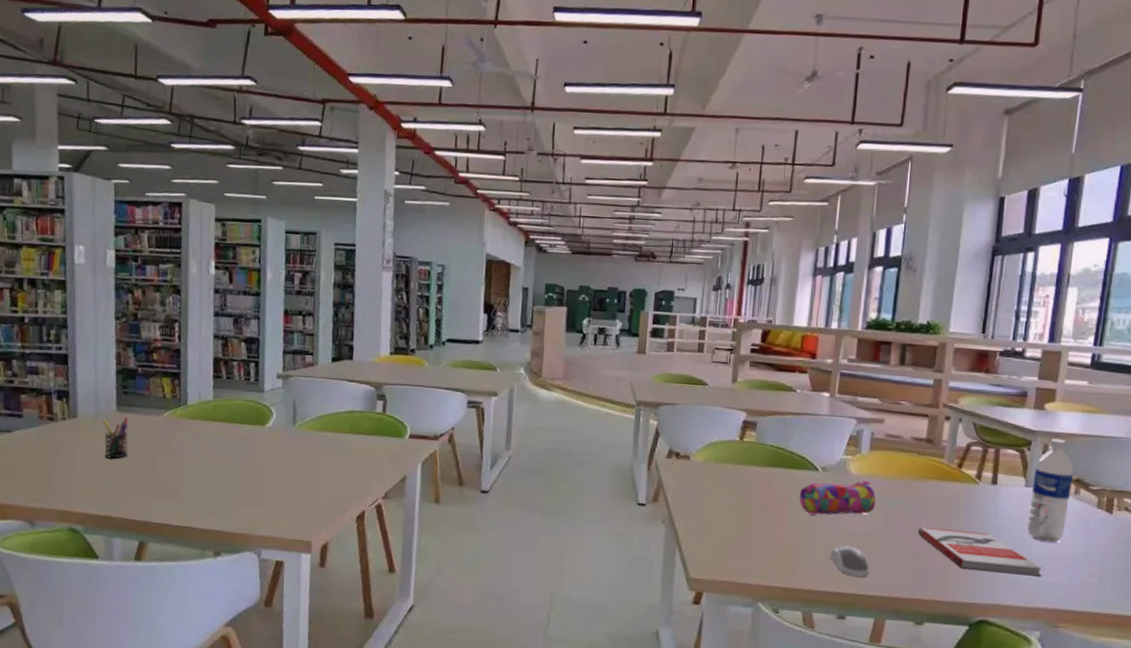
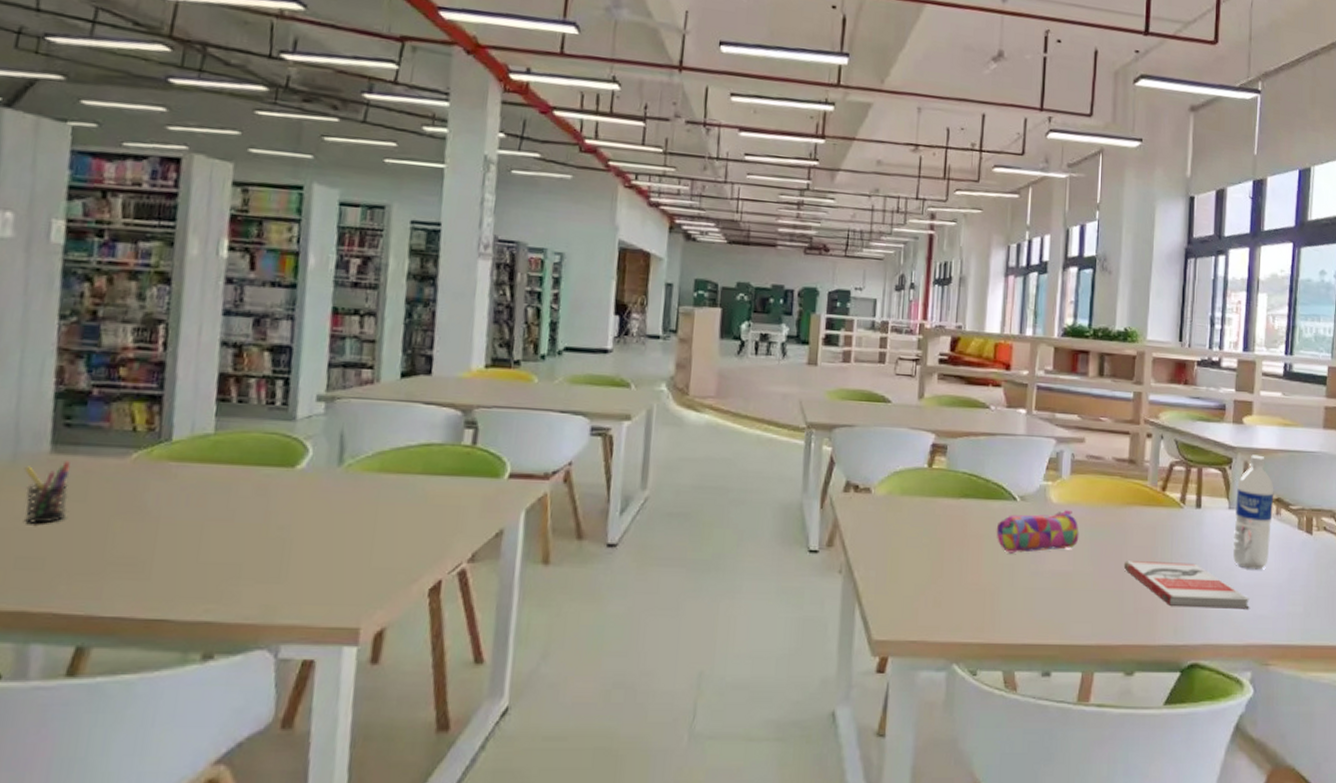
computer mouse: present [830,546,870,577] -> none [1032,588,1075,624]

